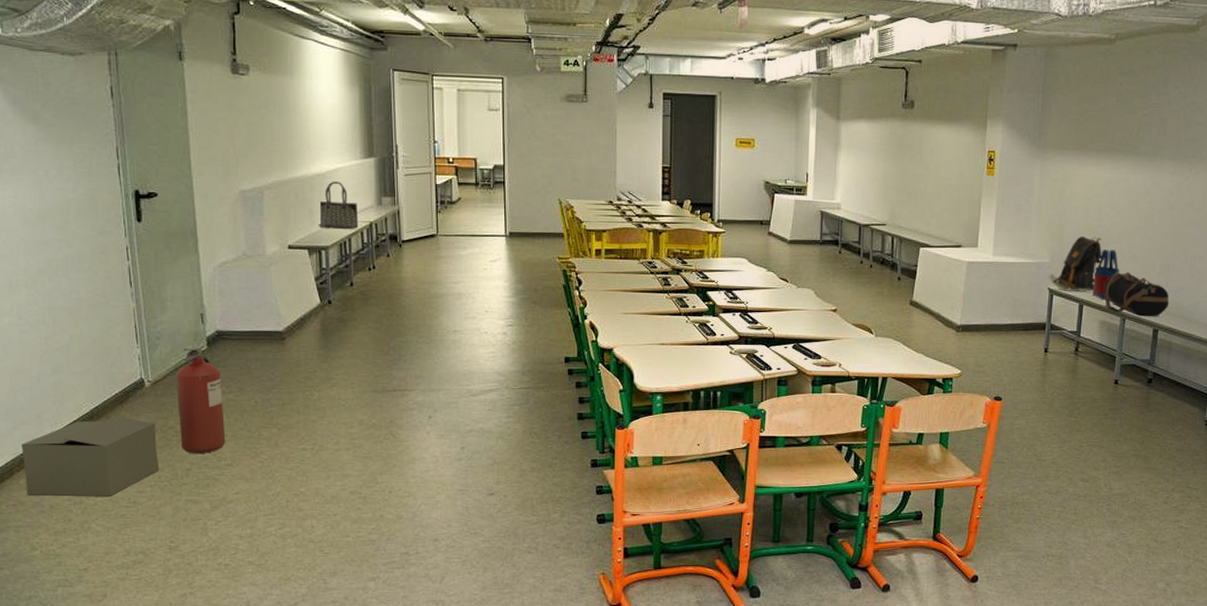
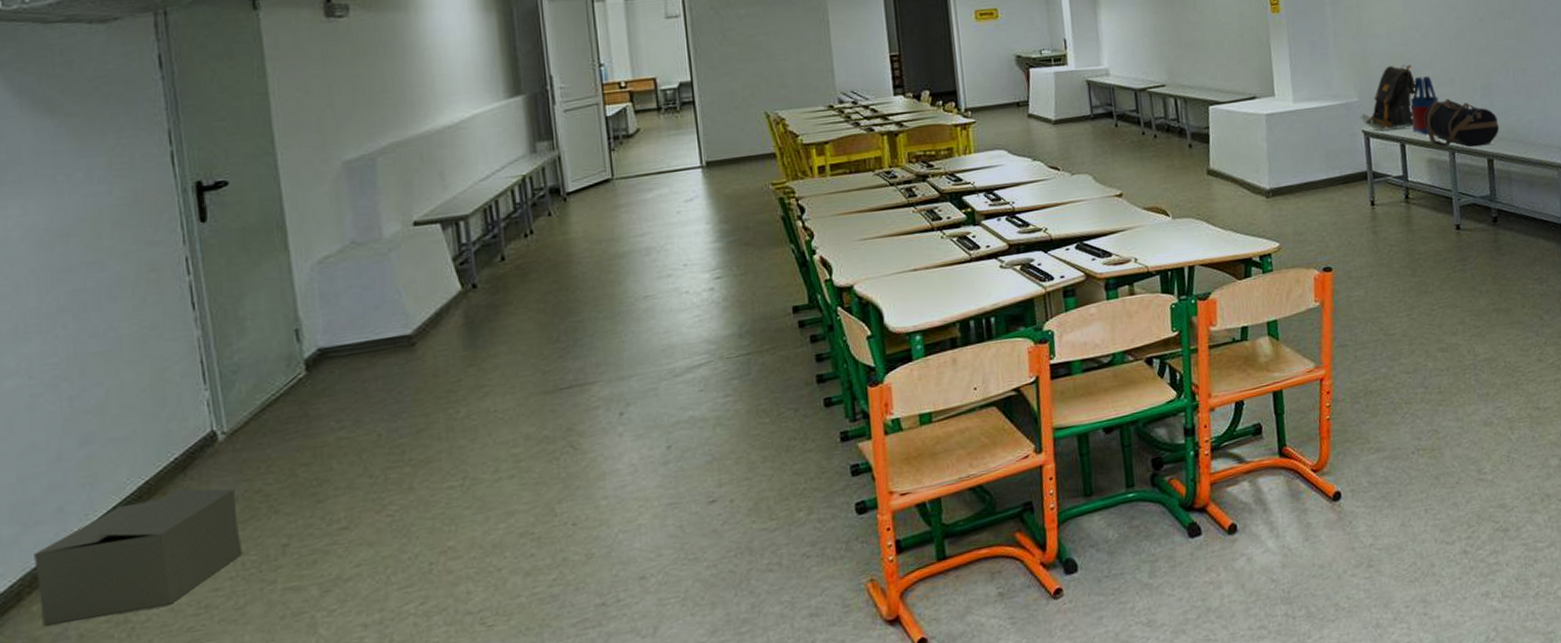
fire extinguisher: present [176,347,226,453] -> none [262,375,338,522]
tote bag: present [318,181,359,229] -> none [453,131,508,193]

